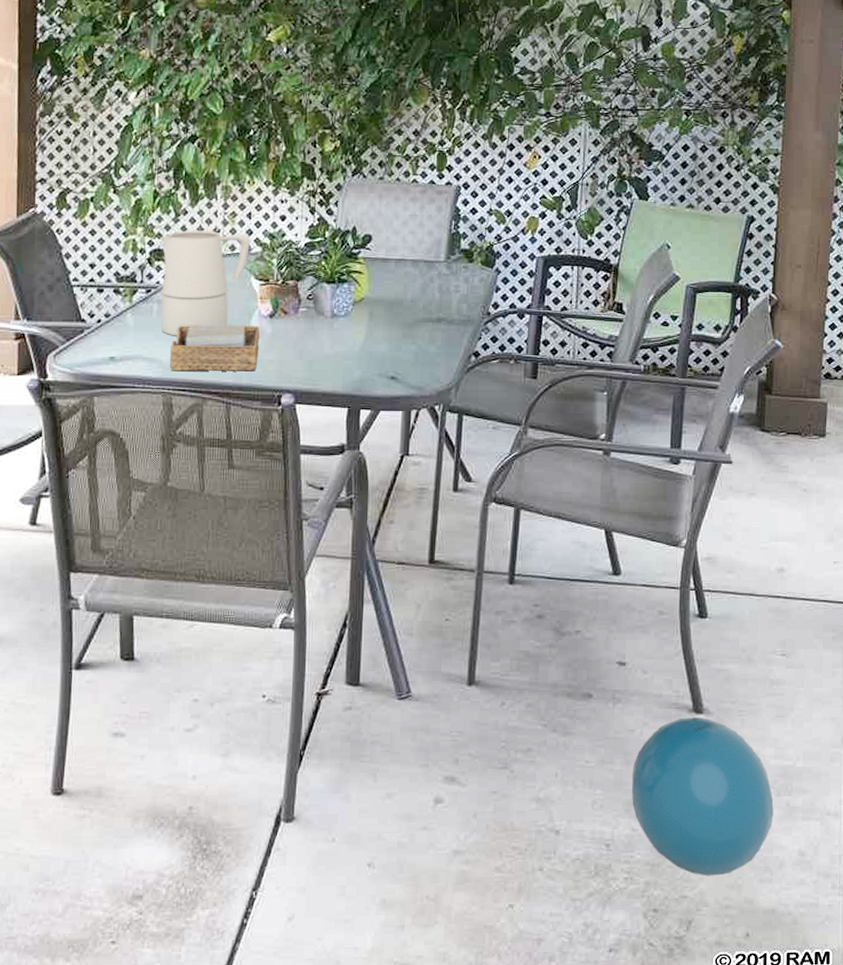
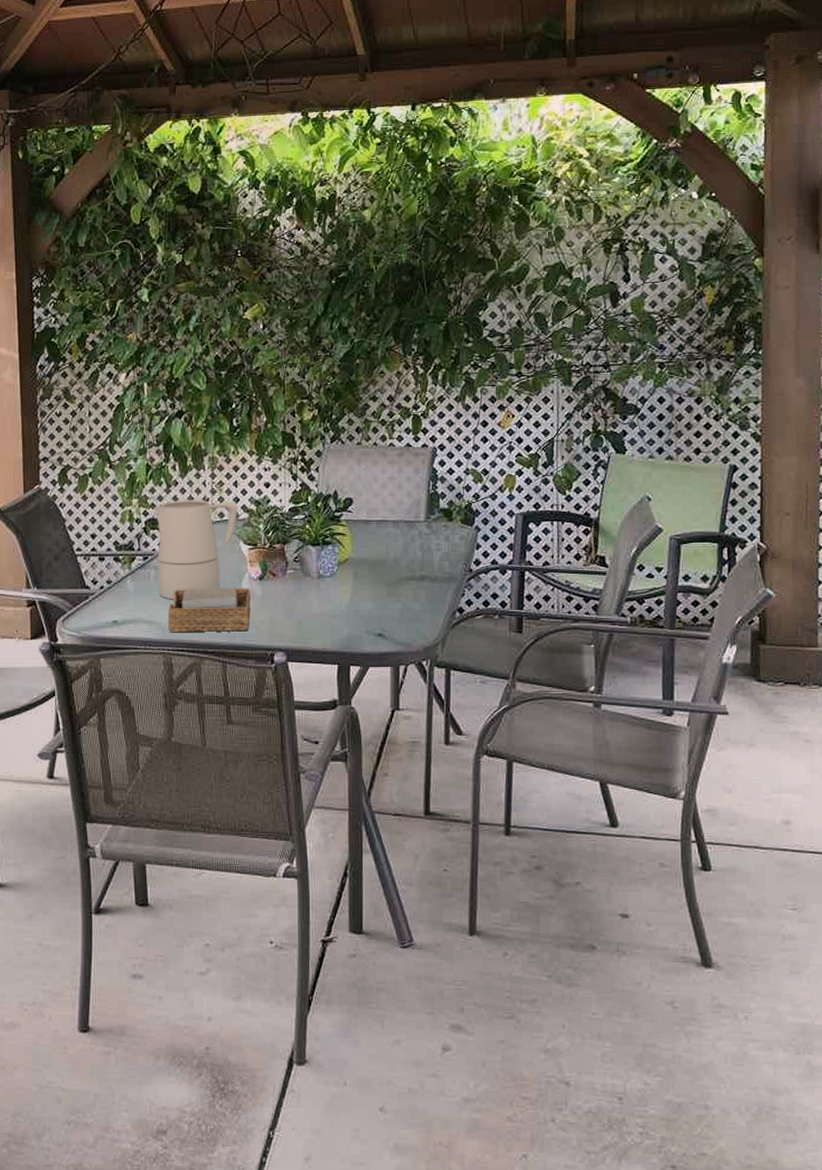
ball: present [632,717,774,876] -> none [642,971,794,1134]

